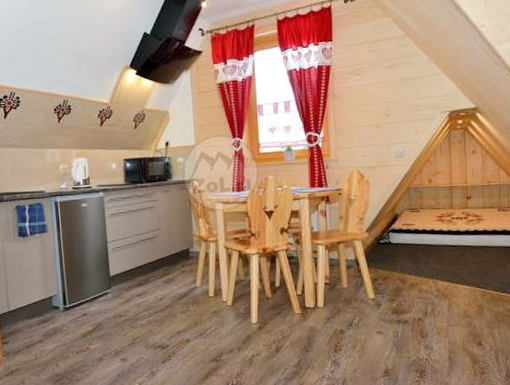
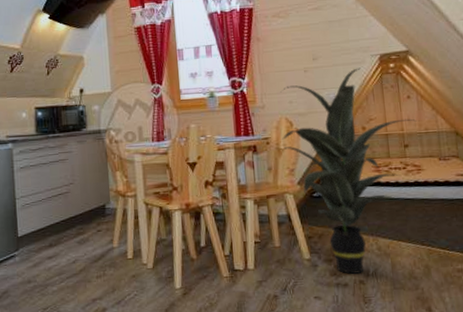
indoor plant: none [353,124,483,312] -> present [280,67,420,274]

